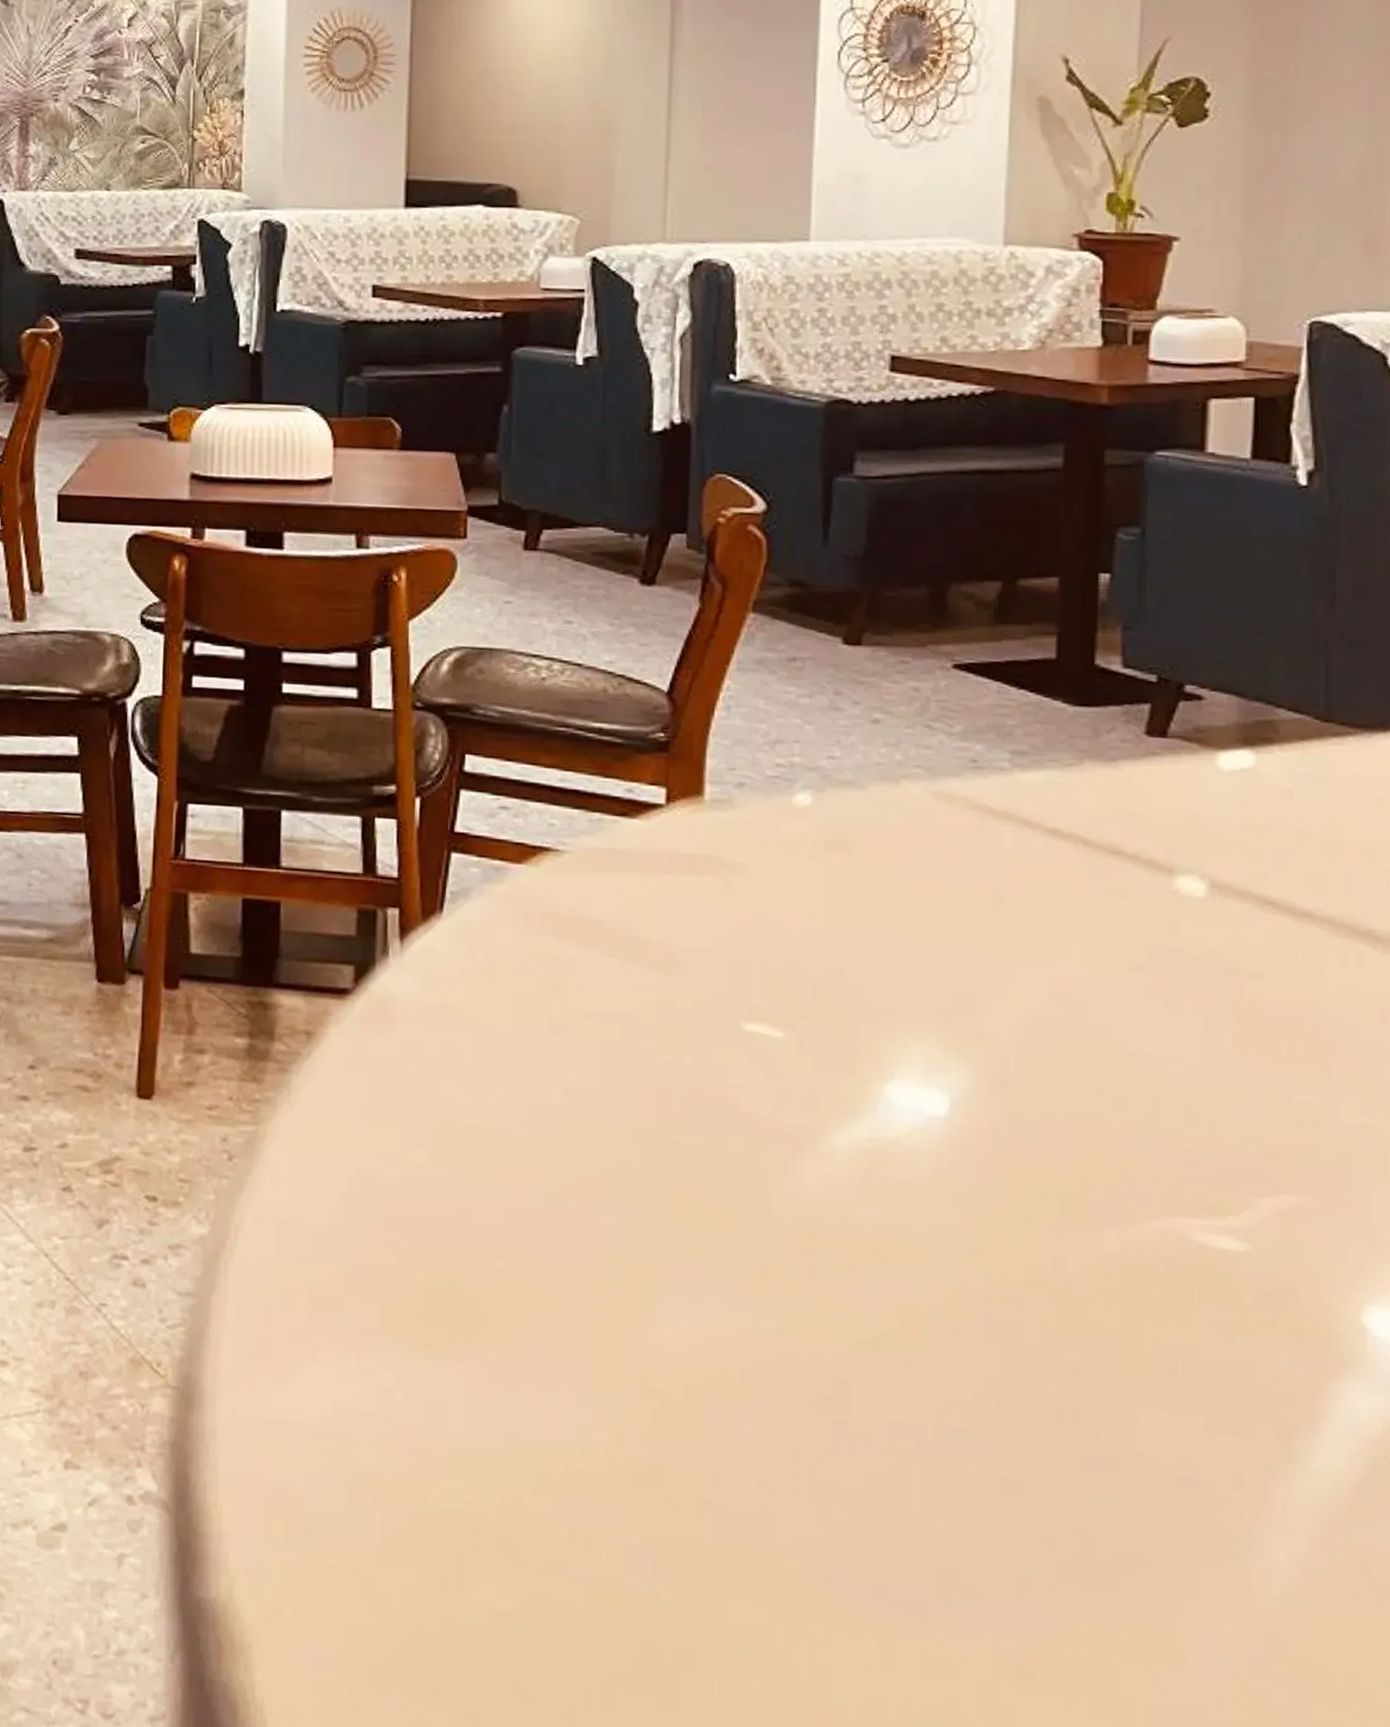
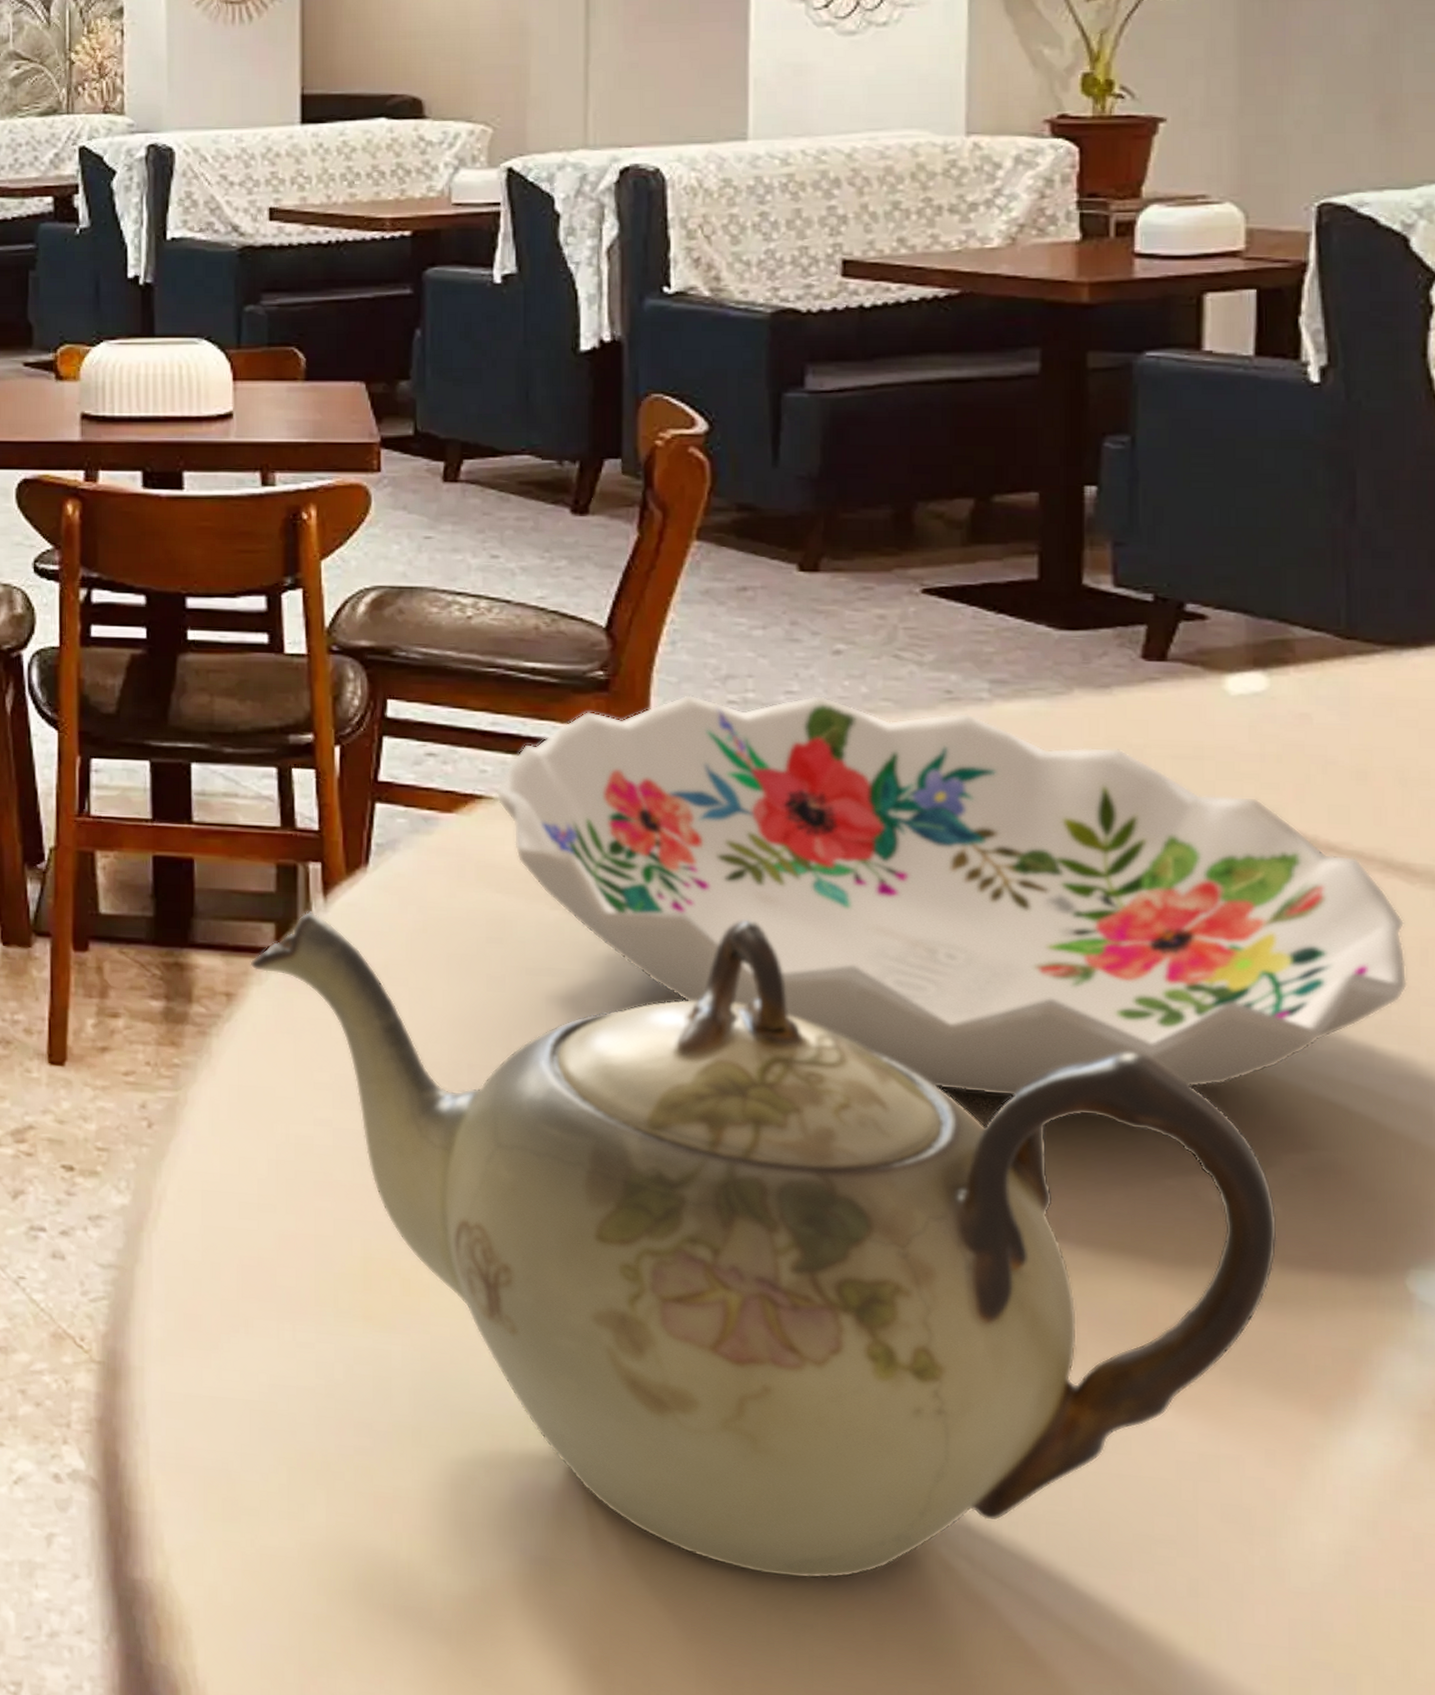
teapot: none [329,955,1251,1597] -> present [250,911,1277,1579]
decorative bowl: none [562,757,1370,1141] -> present [496,694,1407,1096]

